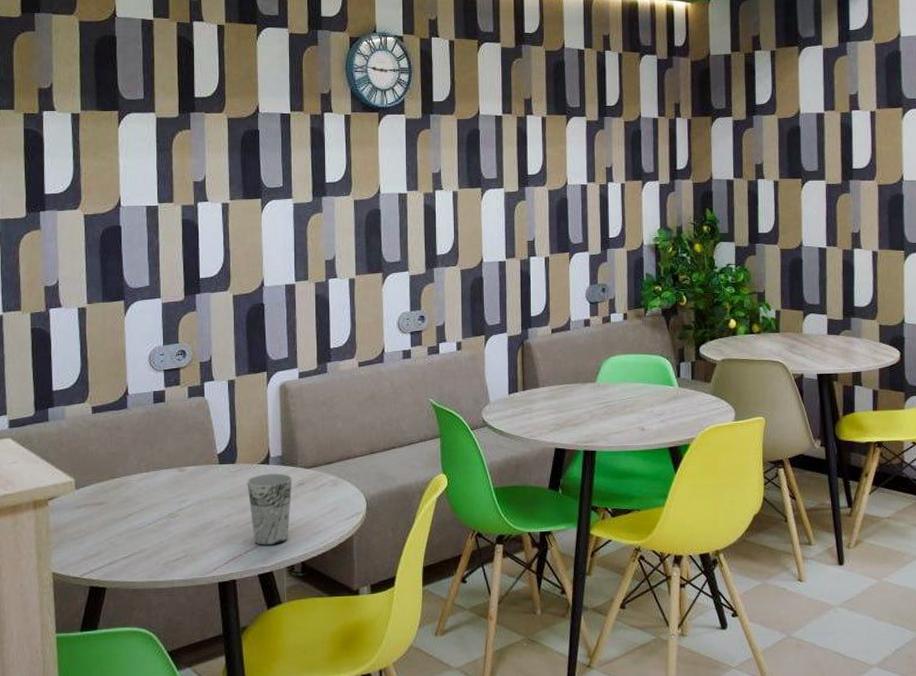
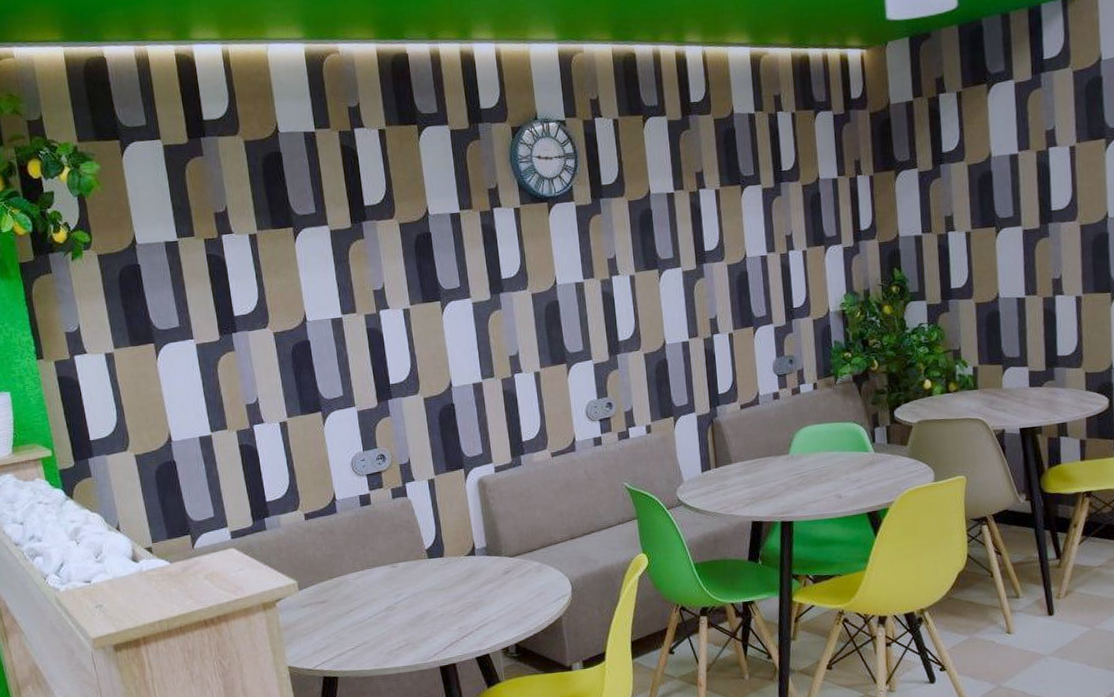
cup: present [247,473,293,545] -> none [456,563,500,631]

